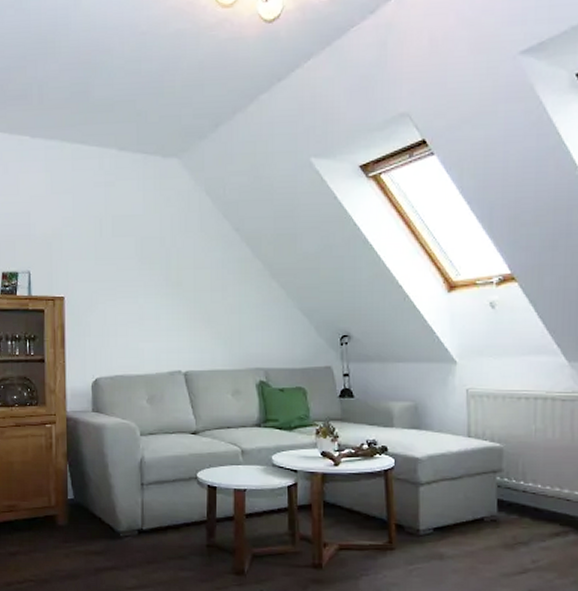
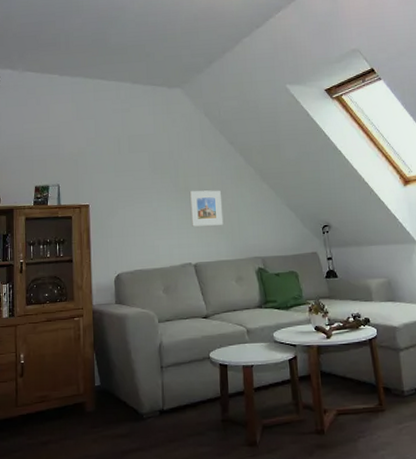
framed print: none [182,285,222,329] -> present [189,190,224,227]

